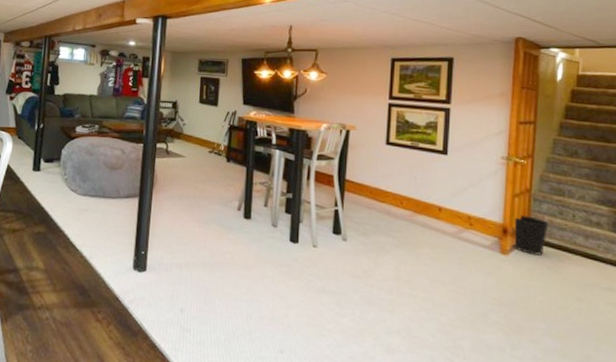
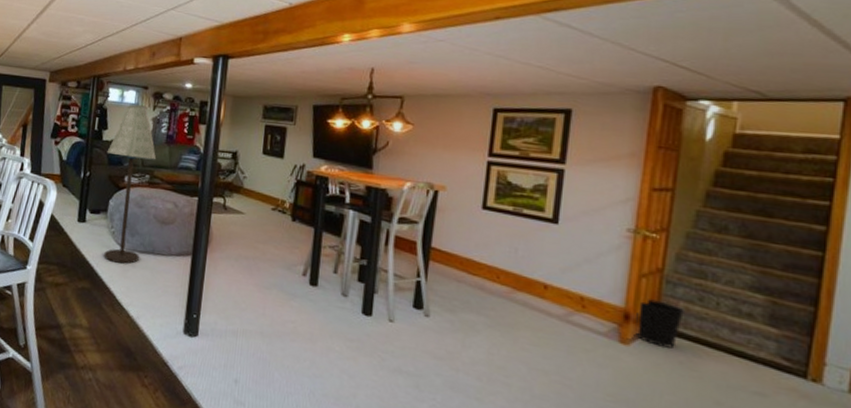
floor lamp: none [58,61,104,208] -> present [104,105,156,264]

